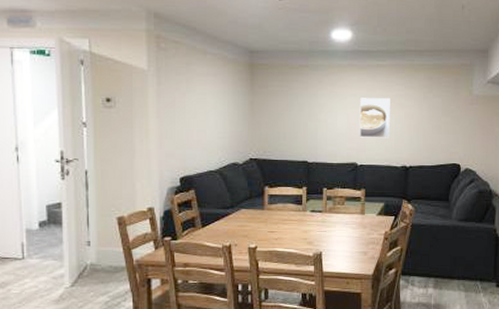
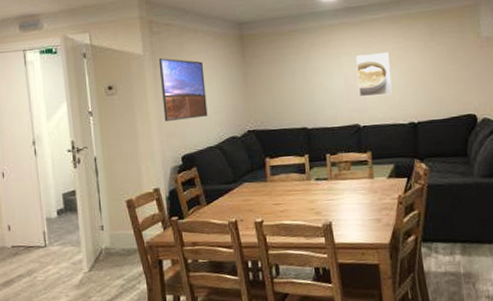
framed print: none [163,75,211,142] -> present [158,57,208,122]

